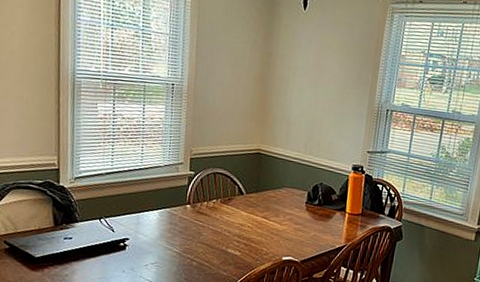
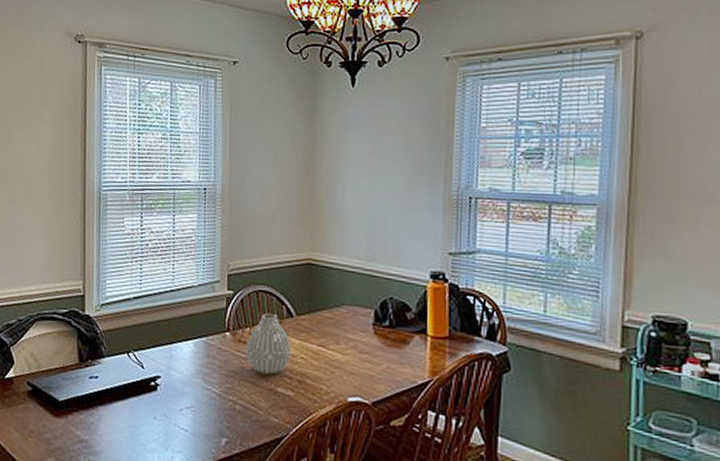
vase: none [202,191,241,239] -> present [245,314,292,375]

